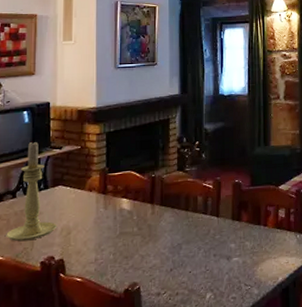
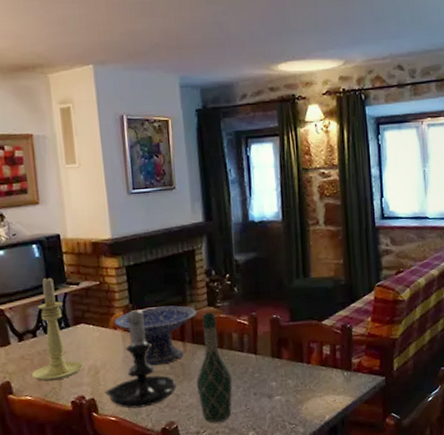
candle holder: none [74,169,142,270] -> present [105,305,177,409]
decorative bowl: none [90,169,167,227] -> present [114,305,197,366]
wine bottle: none [161,176,194,285] -> present [196,312,233,423]

